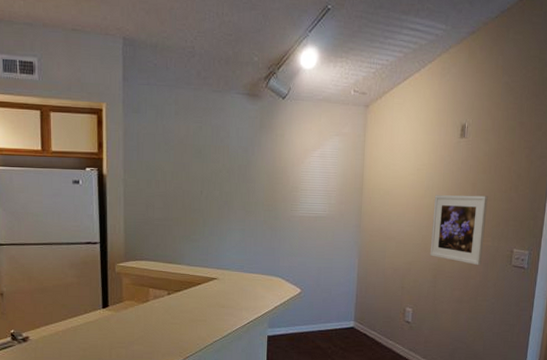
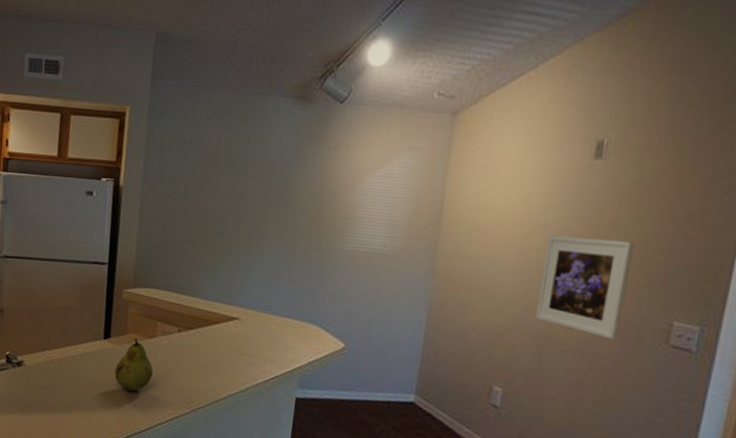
fruit: none [115,305,149,349] -> present [114,338,153,391]

